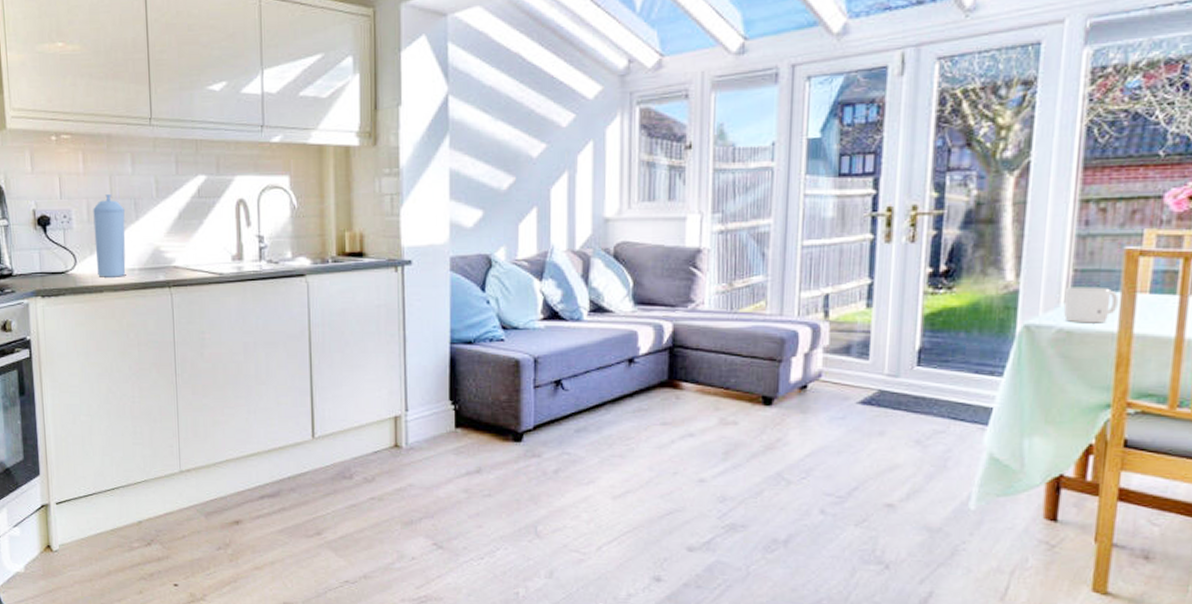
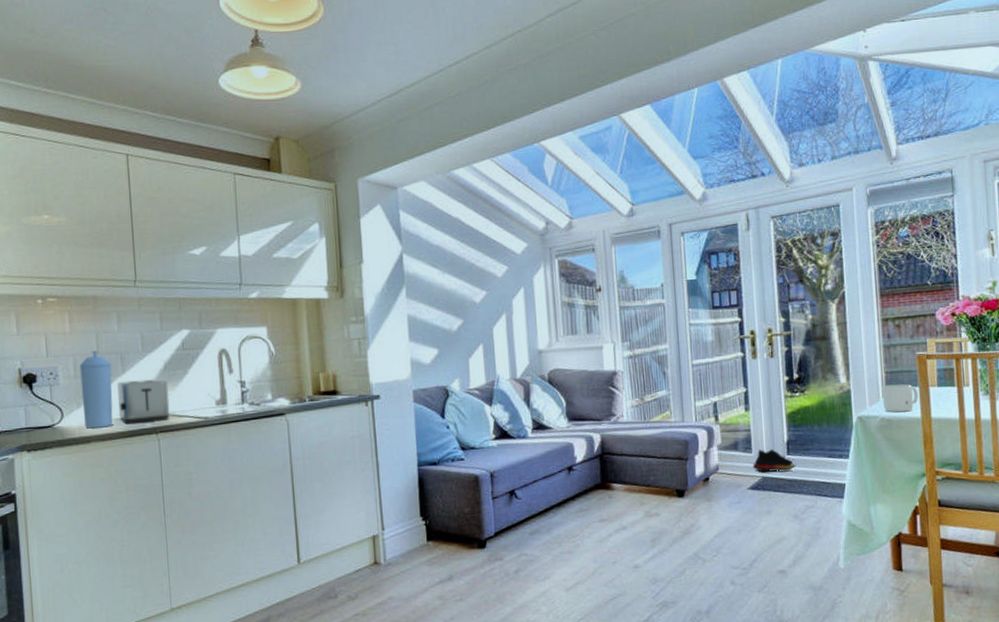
toaster: none [131,228,184,276] -> present [117,379,170,425]
shoe: none [866,356,928,385] -> present [752,449,796,472]

